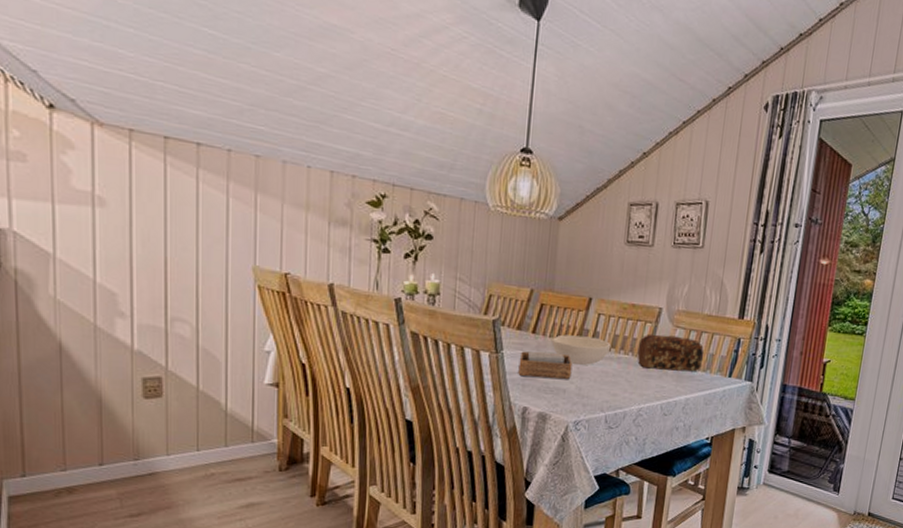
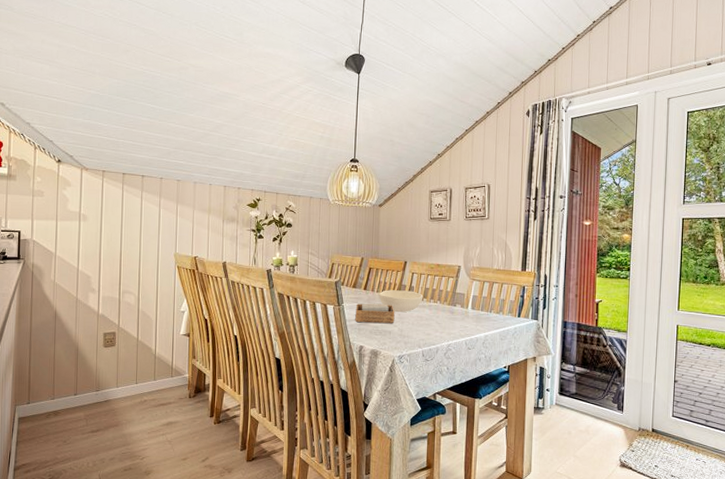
bread loaf: present [637,334,704,372] -> none [444,286,497,314]

